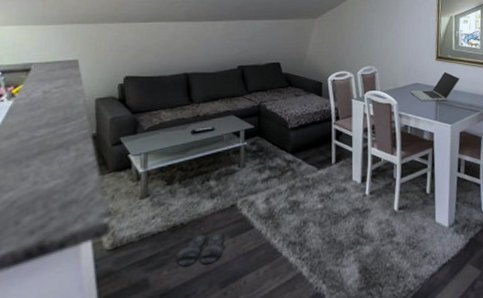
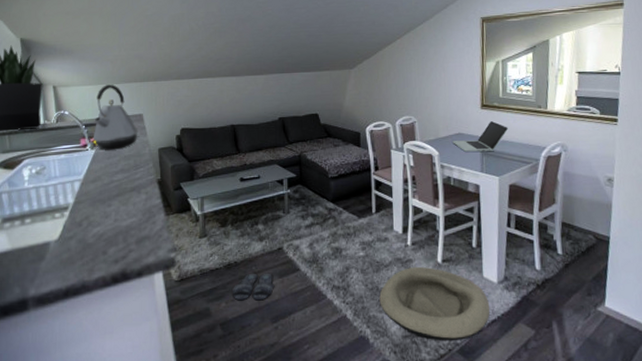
kettle: none [10,25,72,101] -> present [92,84,138,150]
dog bed: none [336,216,441,290] -> present [379,267,490,341]

